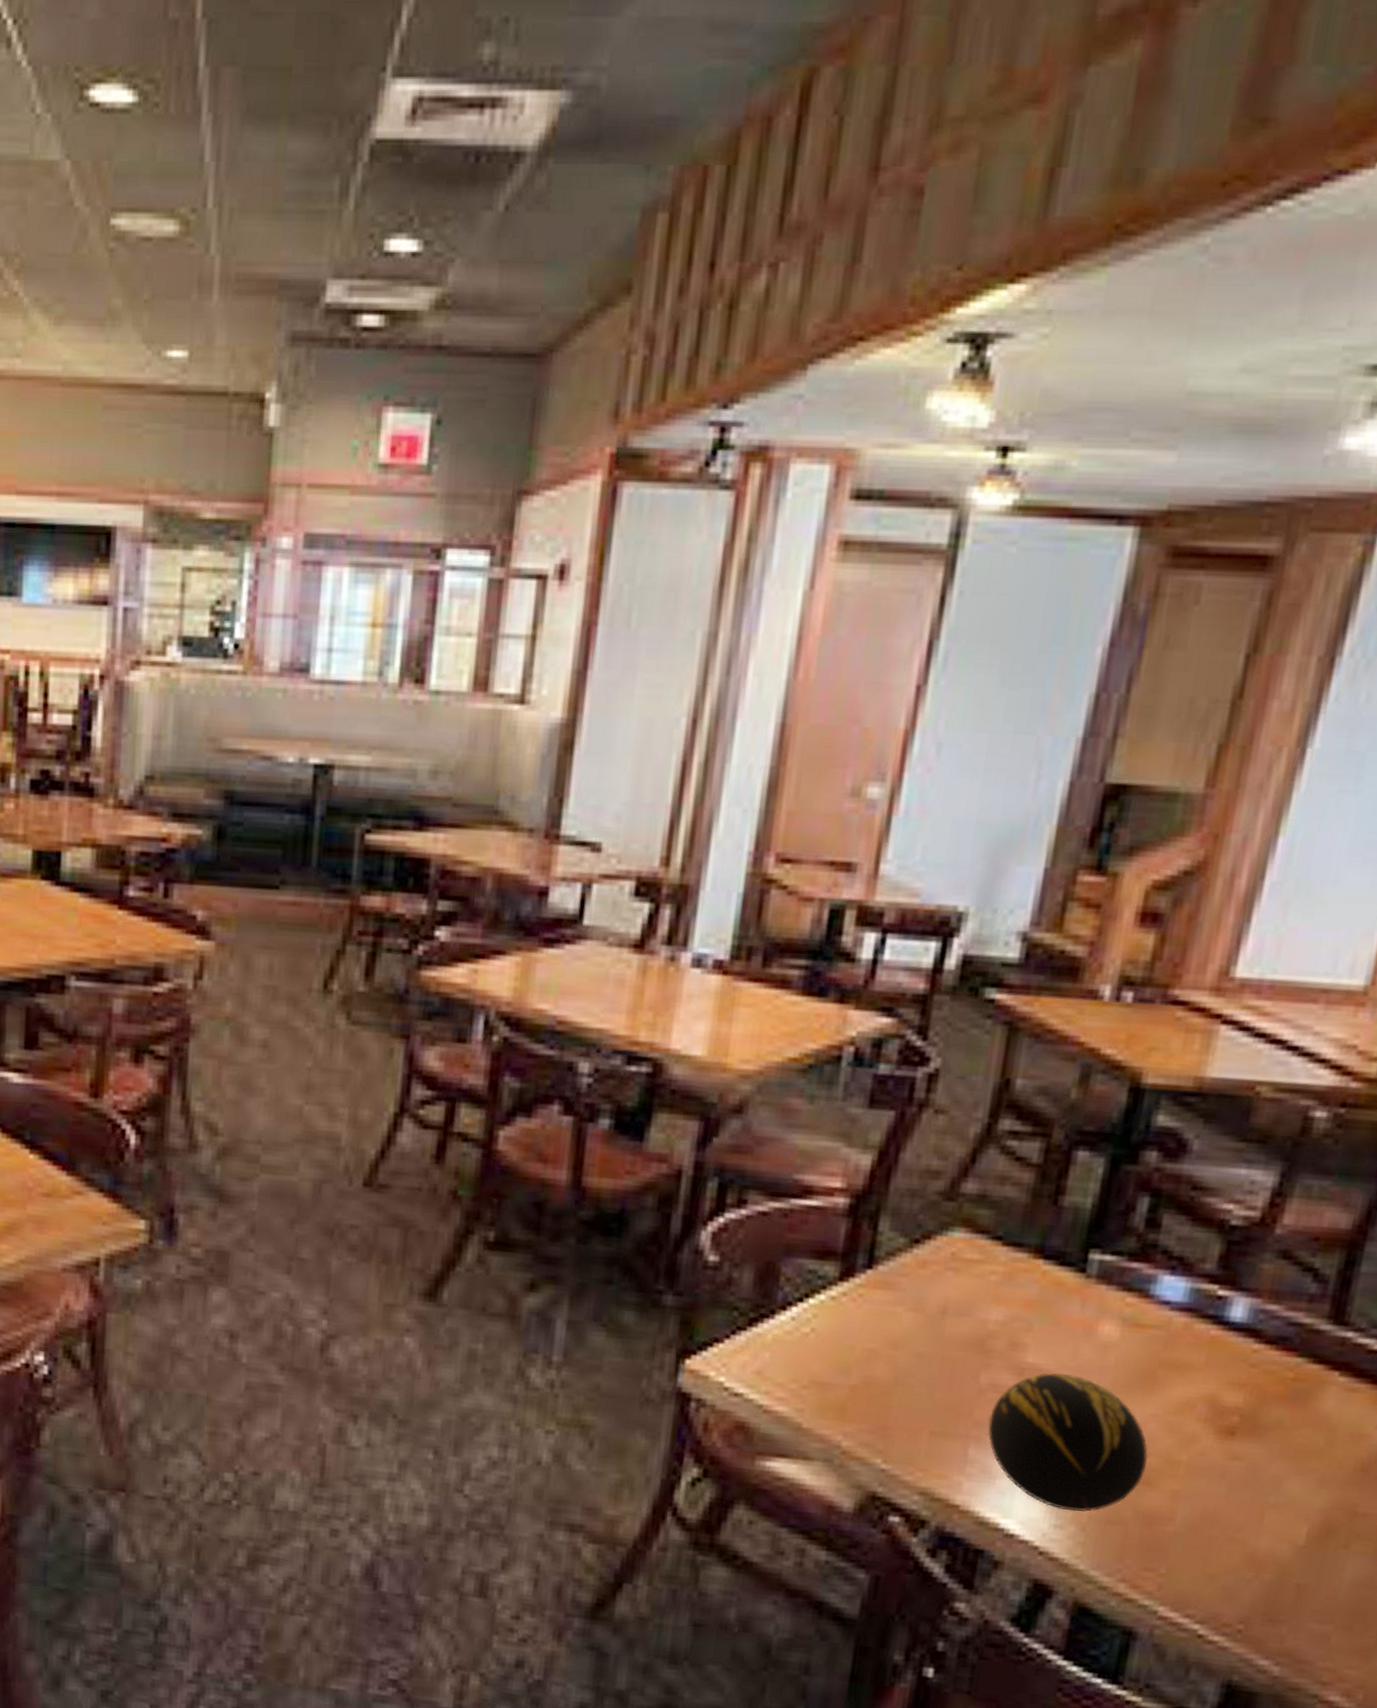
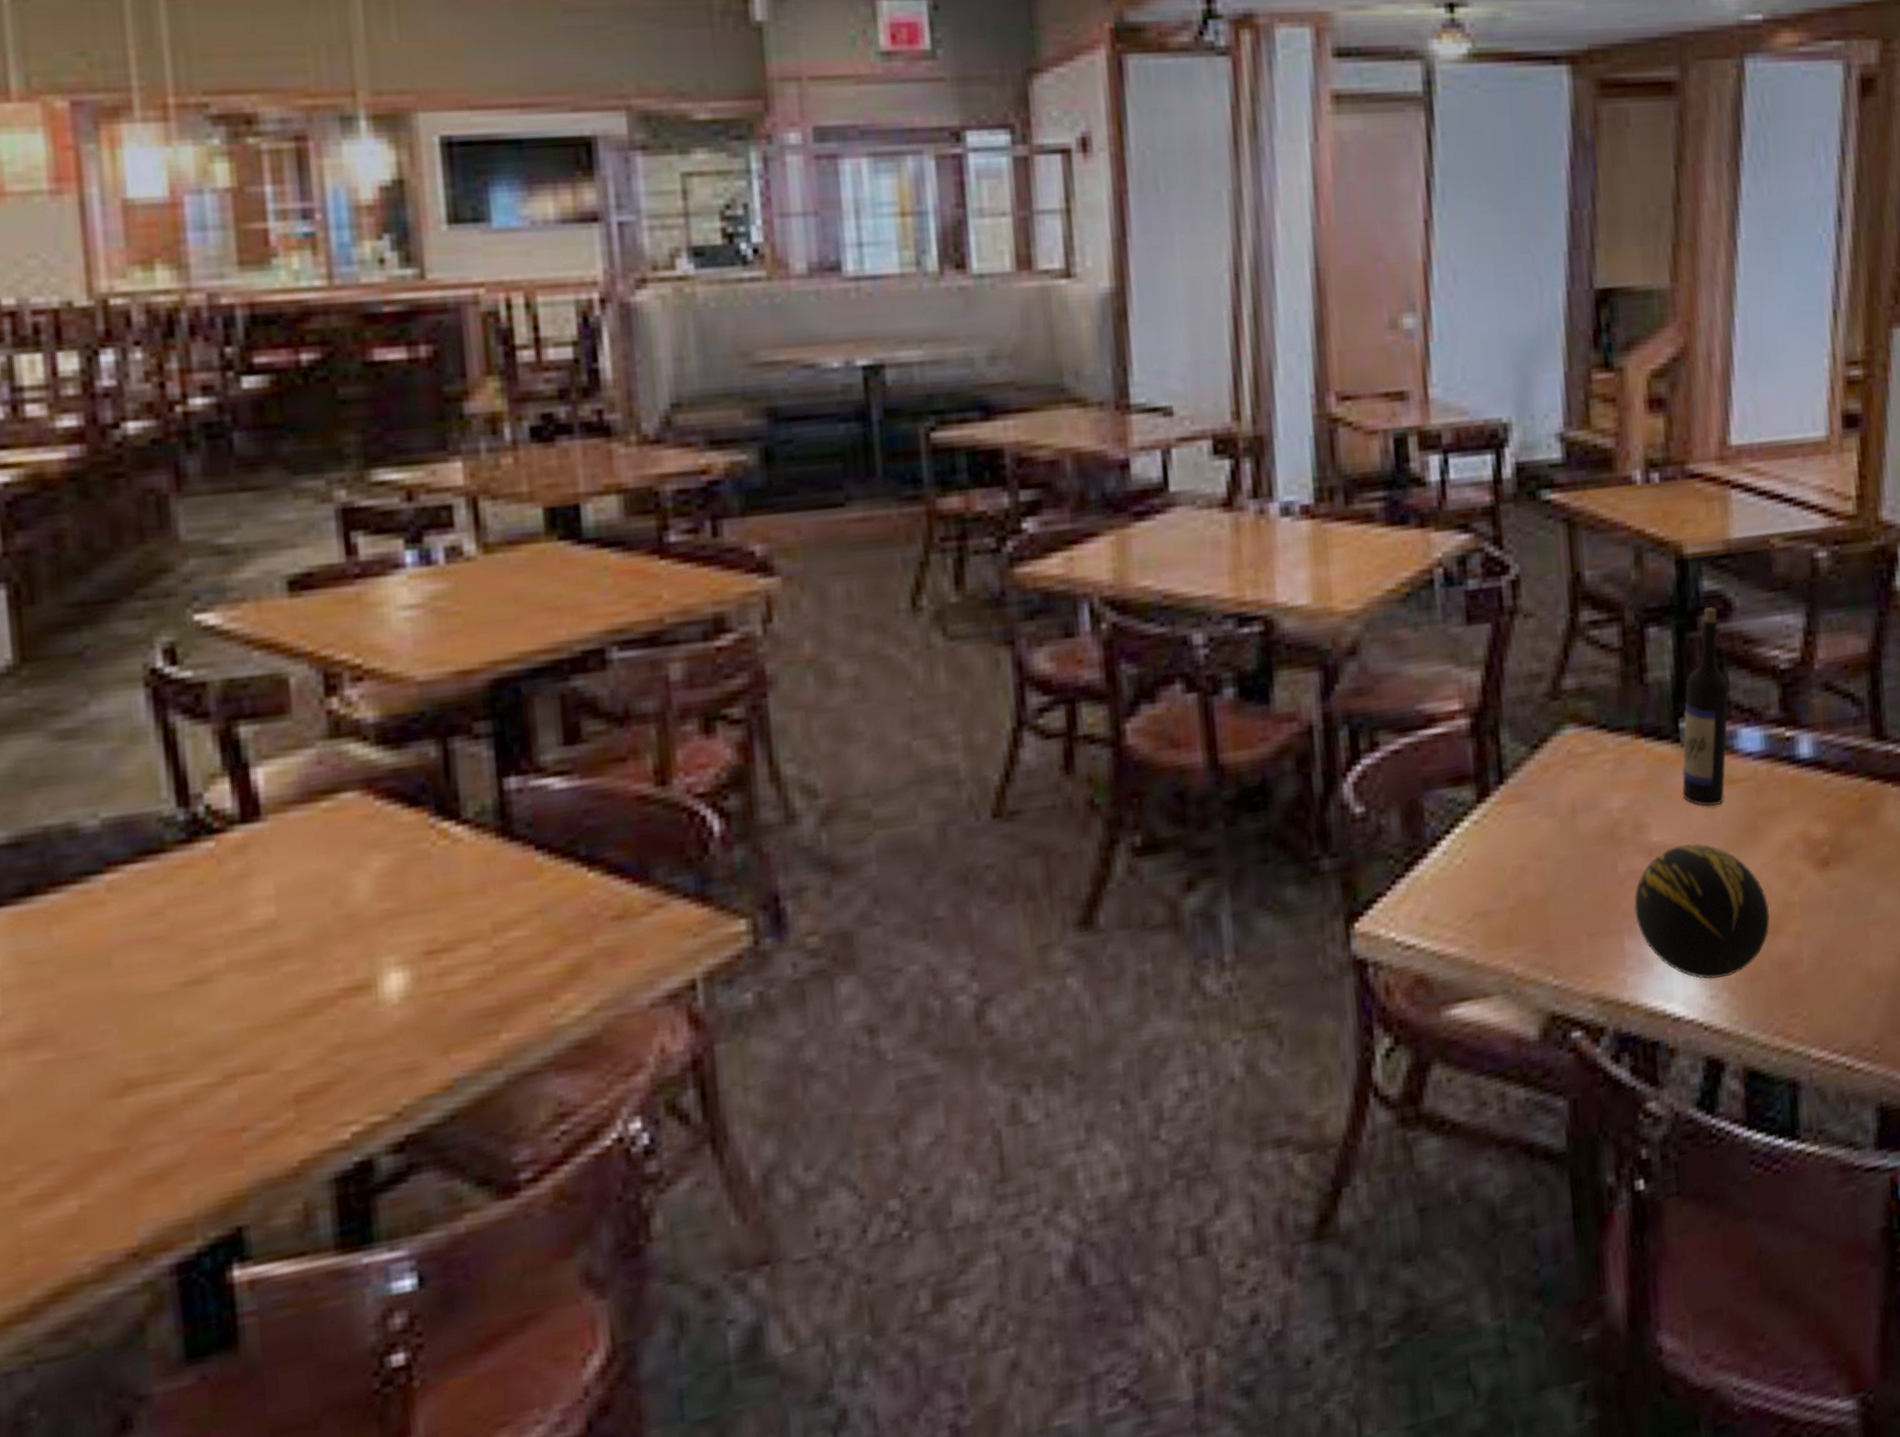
wine bottle: none [1073,1144,1168,1345] -> present [1682,607,1730,806]

